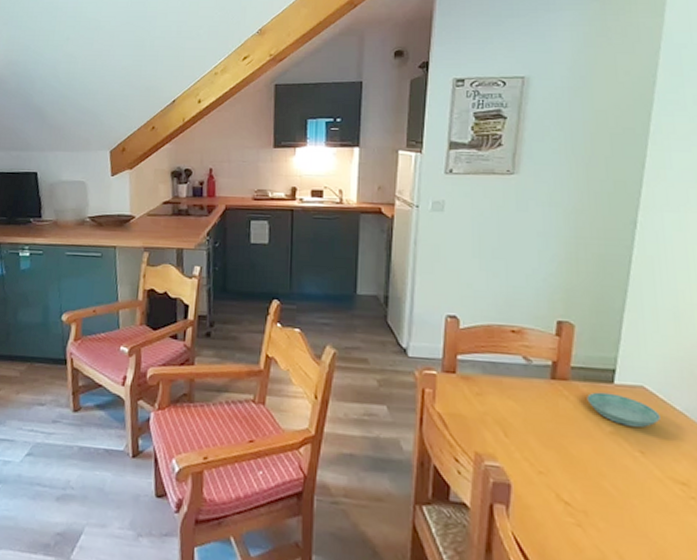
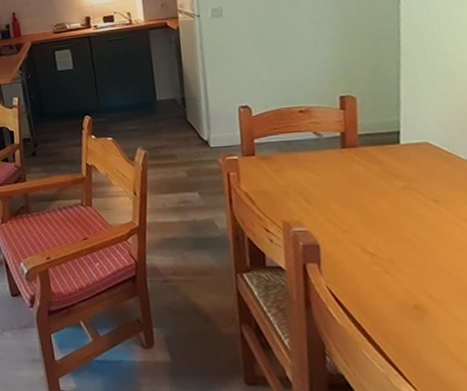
saucer: present [587,392,661,427] -> none [377,152,448,179]

